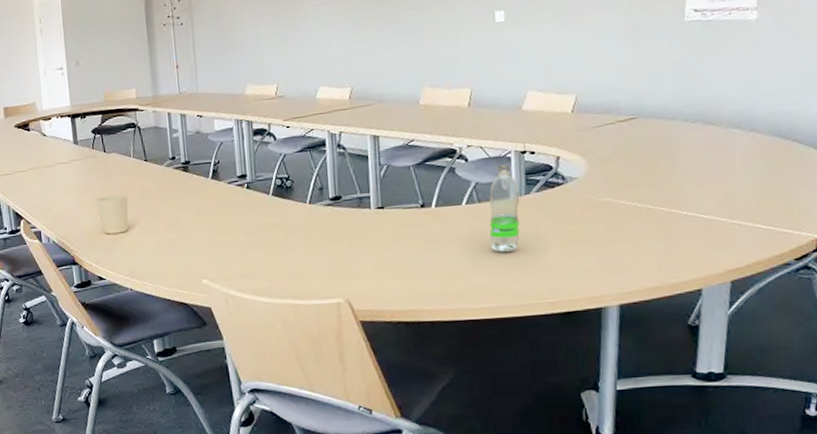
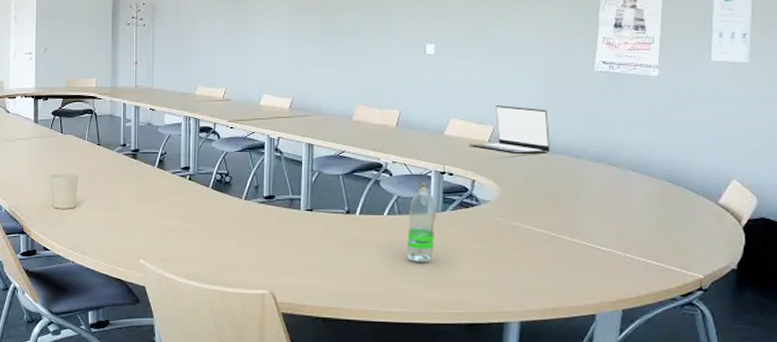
laptop: none [550,69,641,123] -> present [469,105,550,154]

